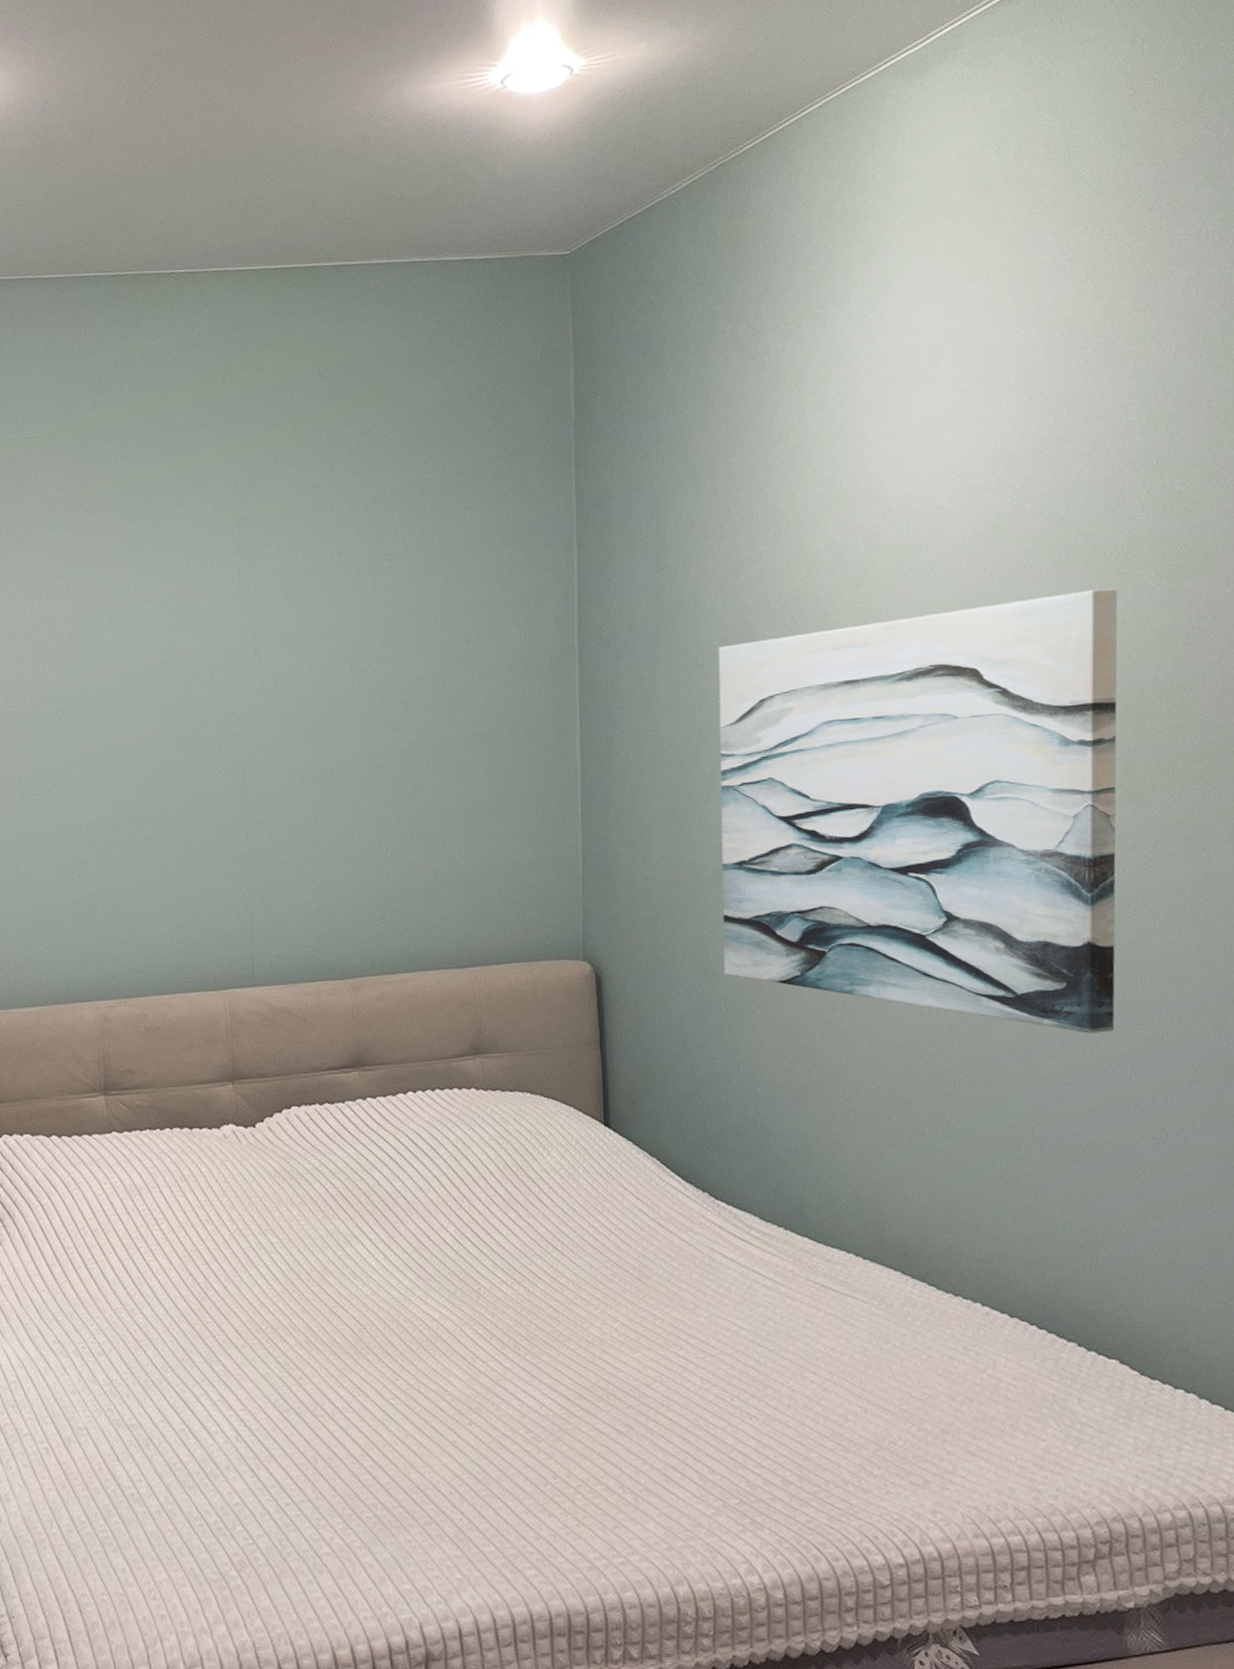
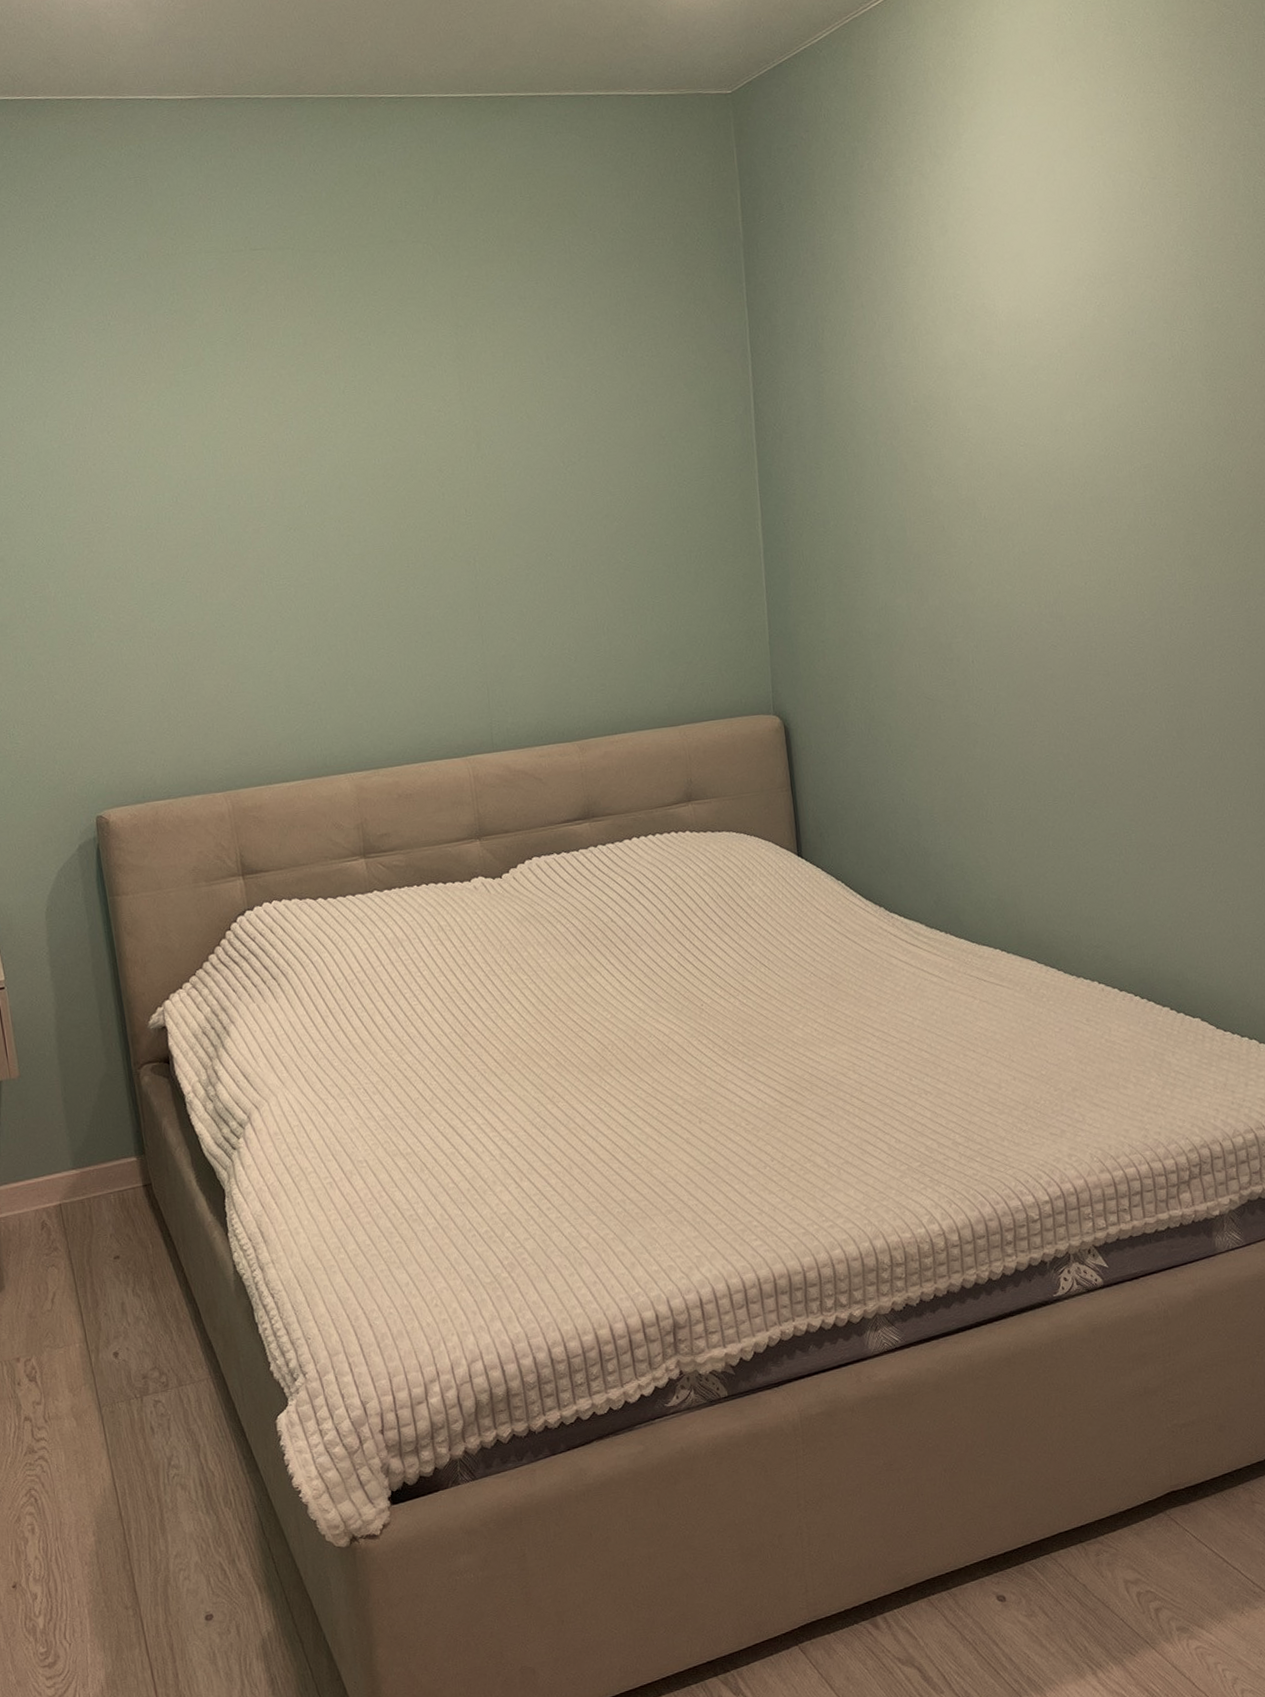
wall art: present [718,588,1118,1034] -> none [870,389,1187,756]

